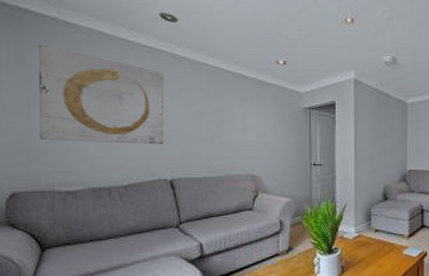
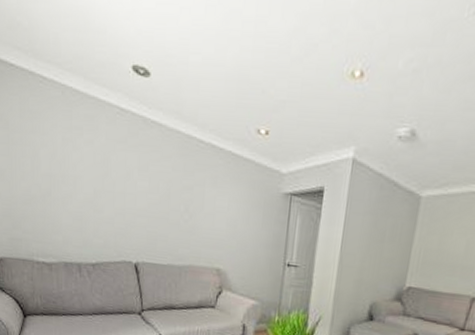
wall art: present [38,44,164,145] -> none [19,102,133,224]

